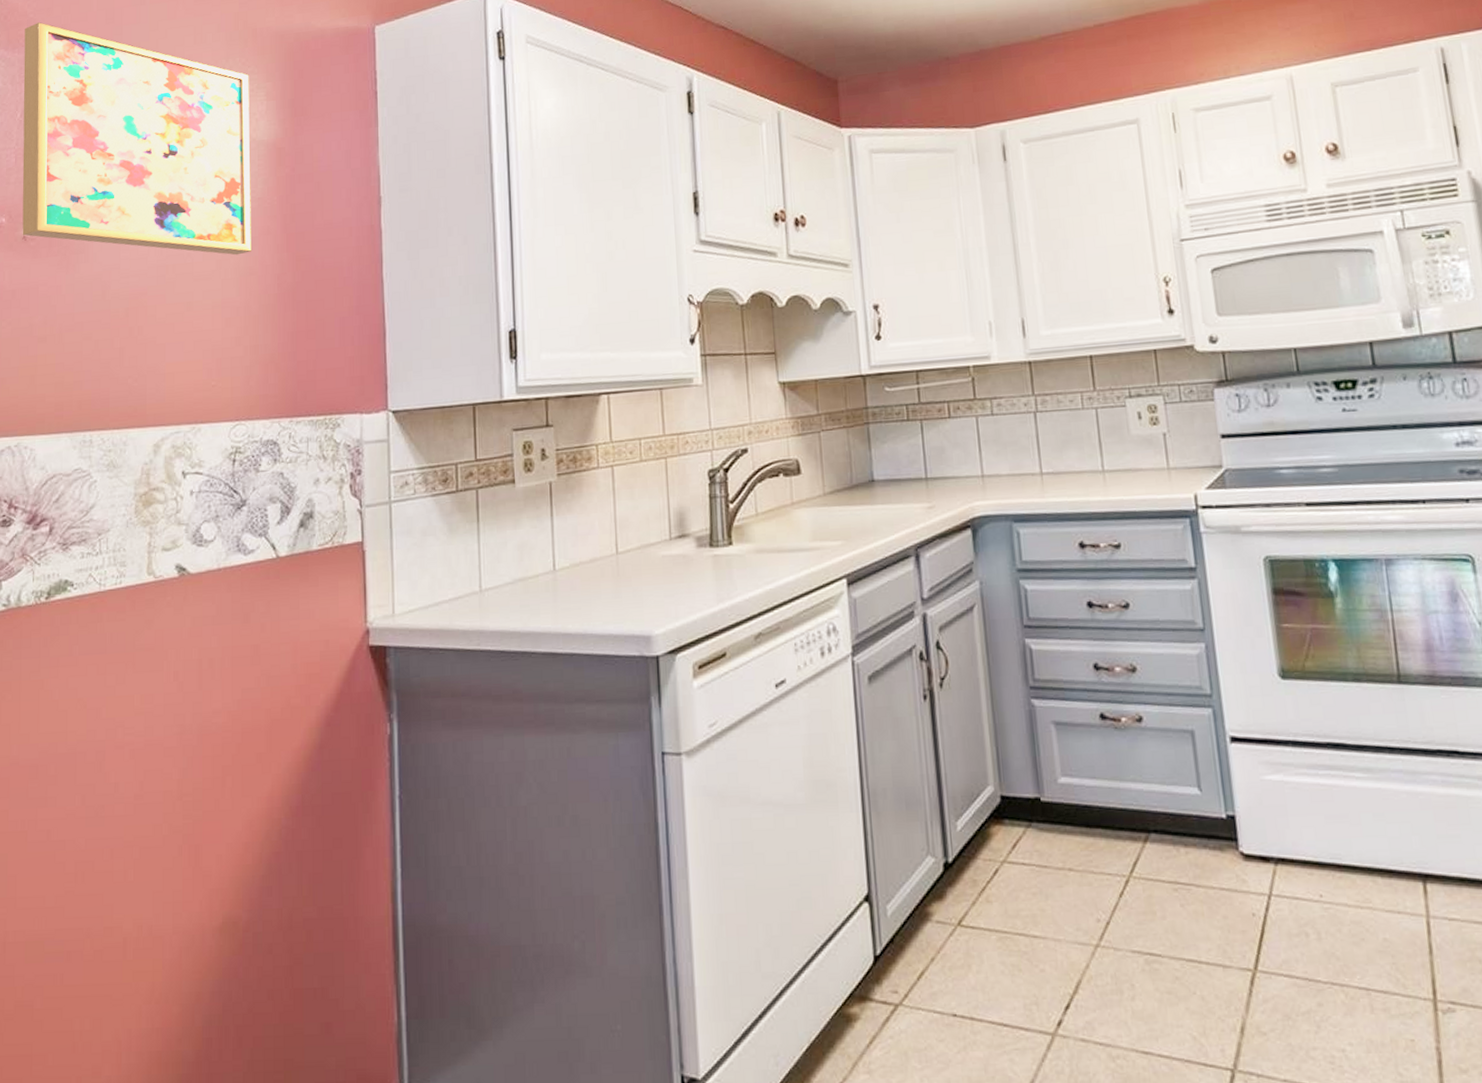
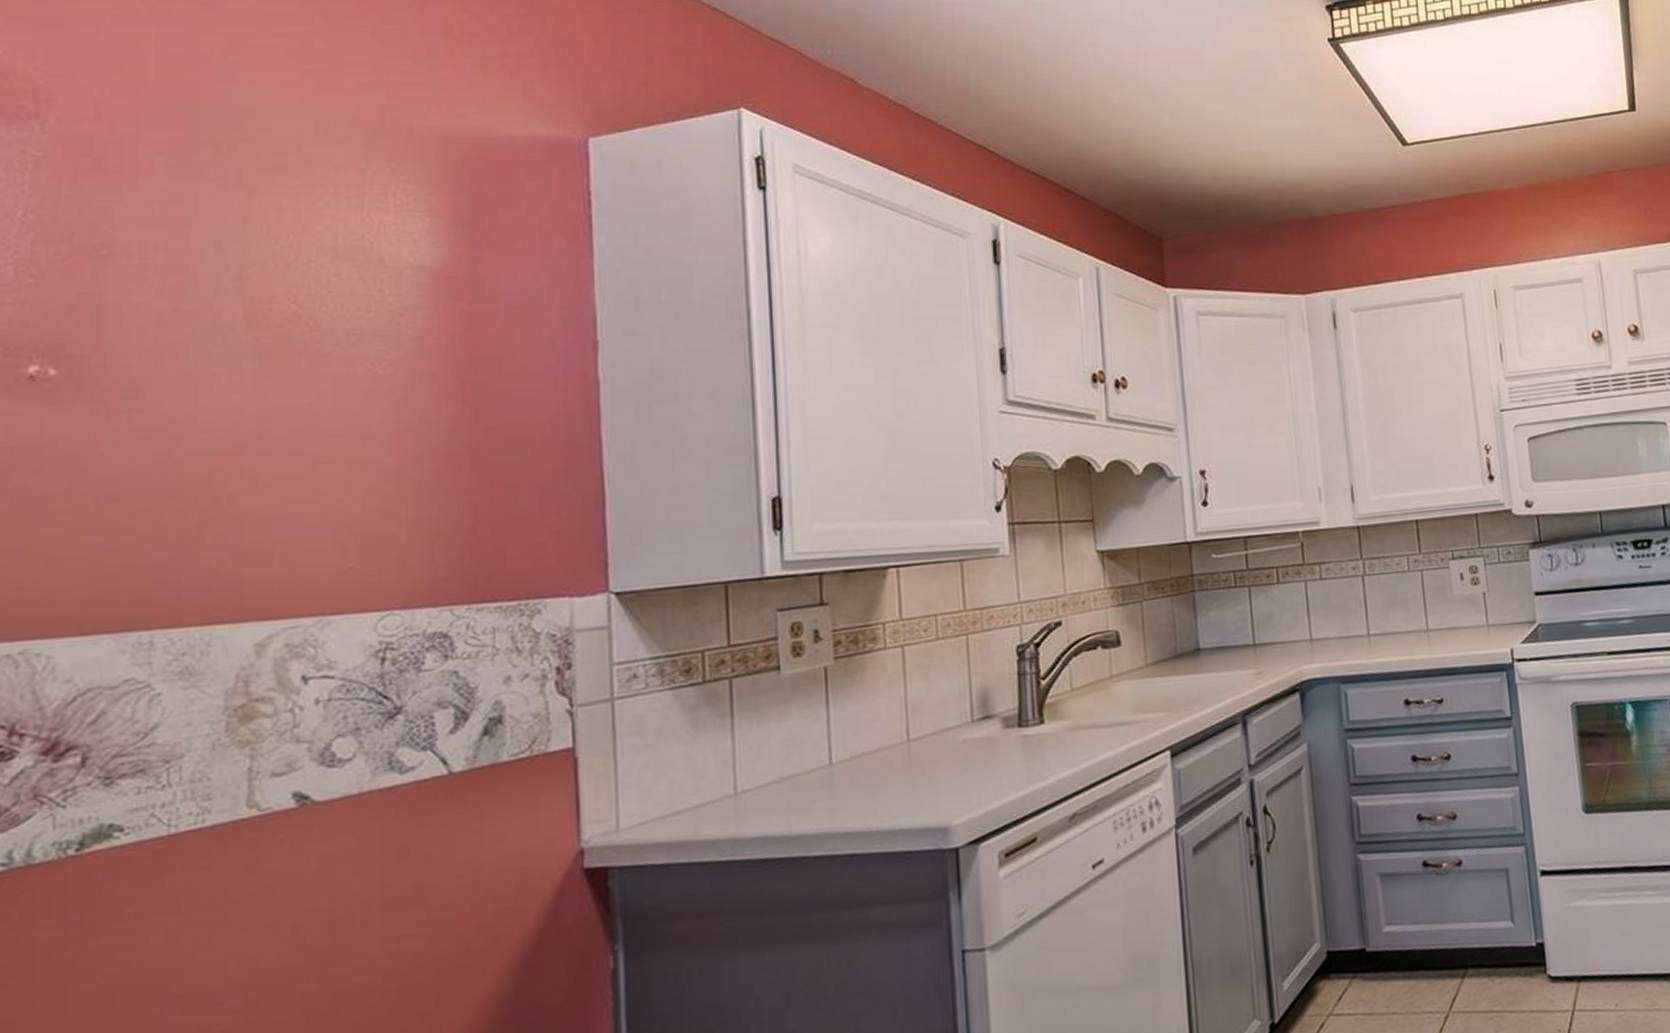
wall art: present [22,22,251,256] -> none [27,92,408,407]

